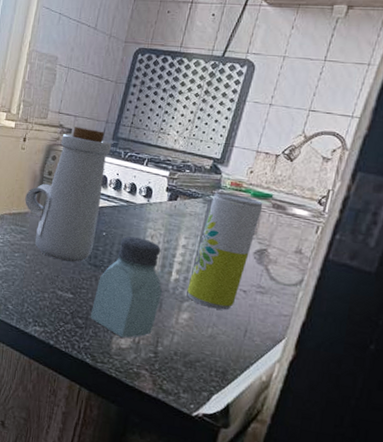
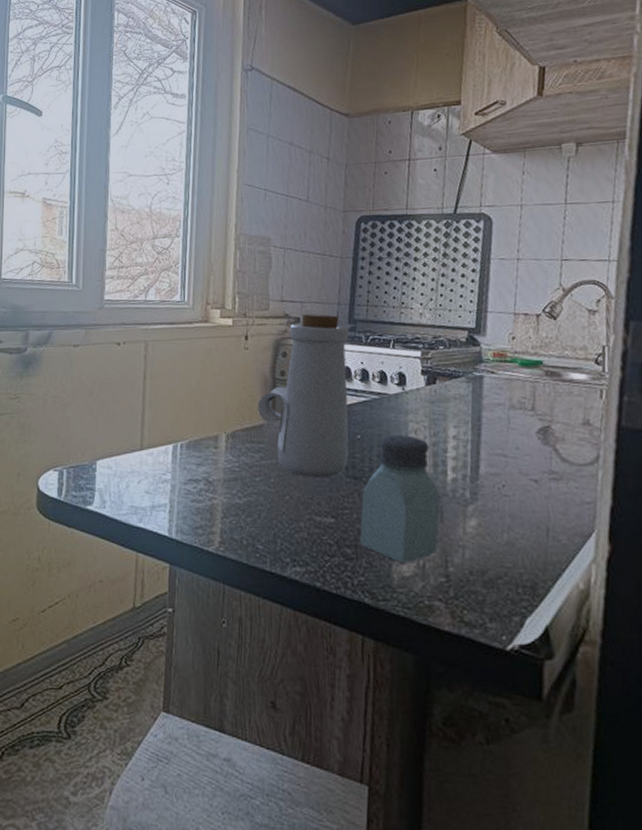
beverage can: present [187,191,263,310] -> none [469,365,535,508]

